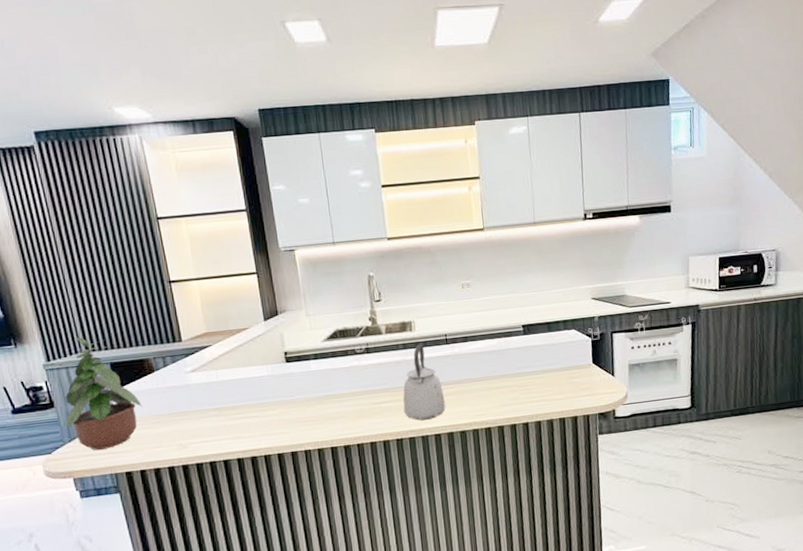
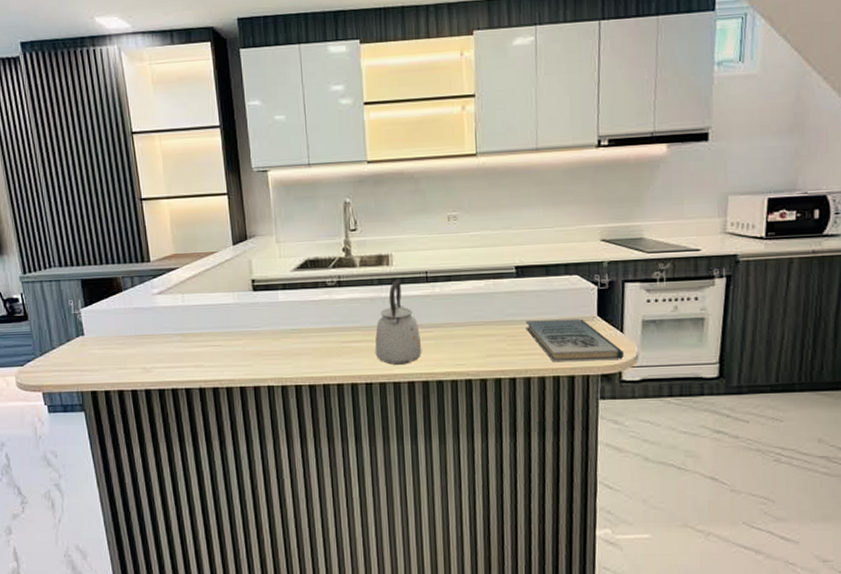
potted plant: present [65,337,143,450] -> none [38,252,110,366]
book: none [533,367,616,407] -> present [525,319,624,363]

